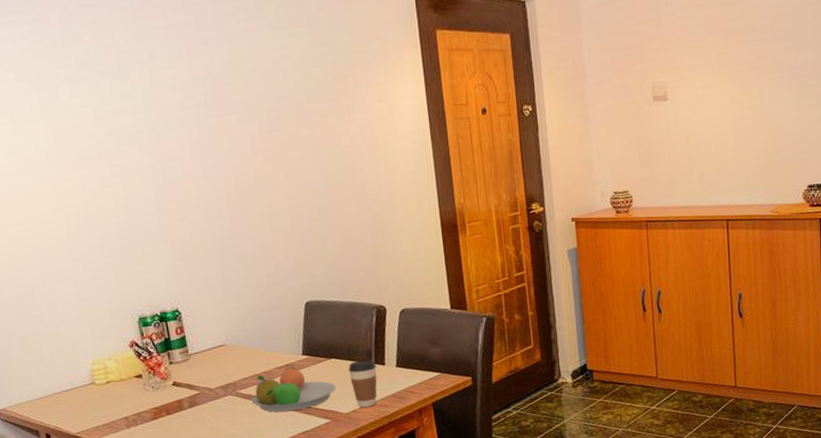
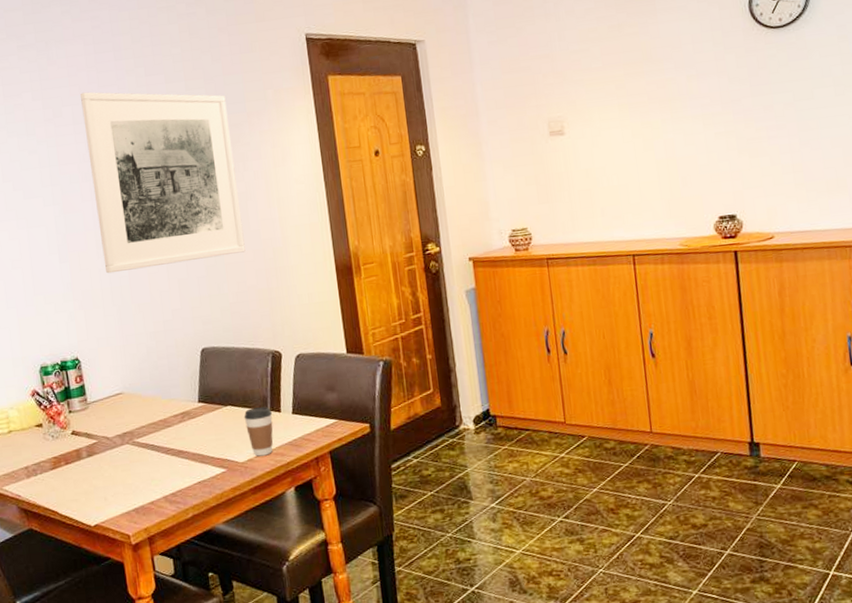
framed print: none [177,35,351,225] -> present [81,92,246,274]
fruit bowl: present [251,367,336,412] -> none [148,415,232,462]

